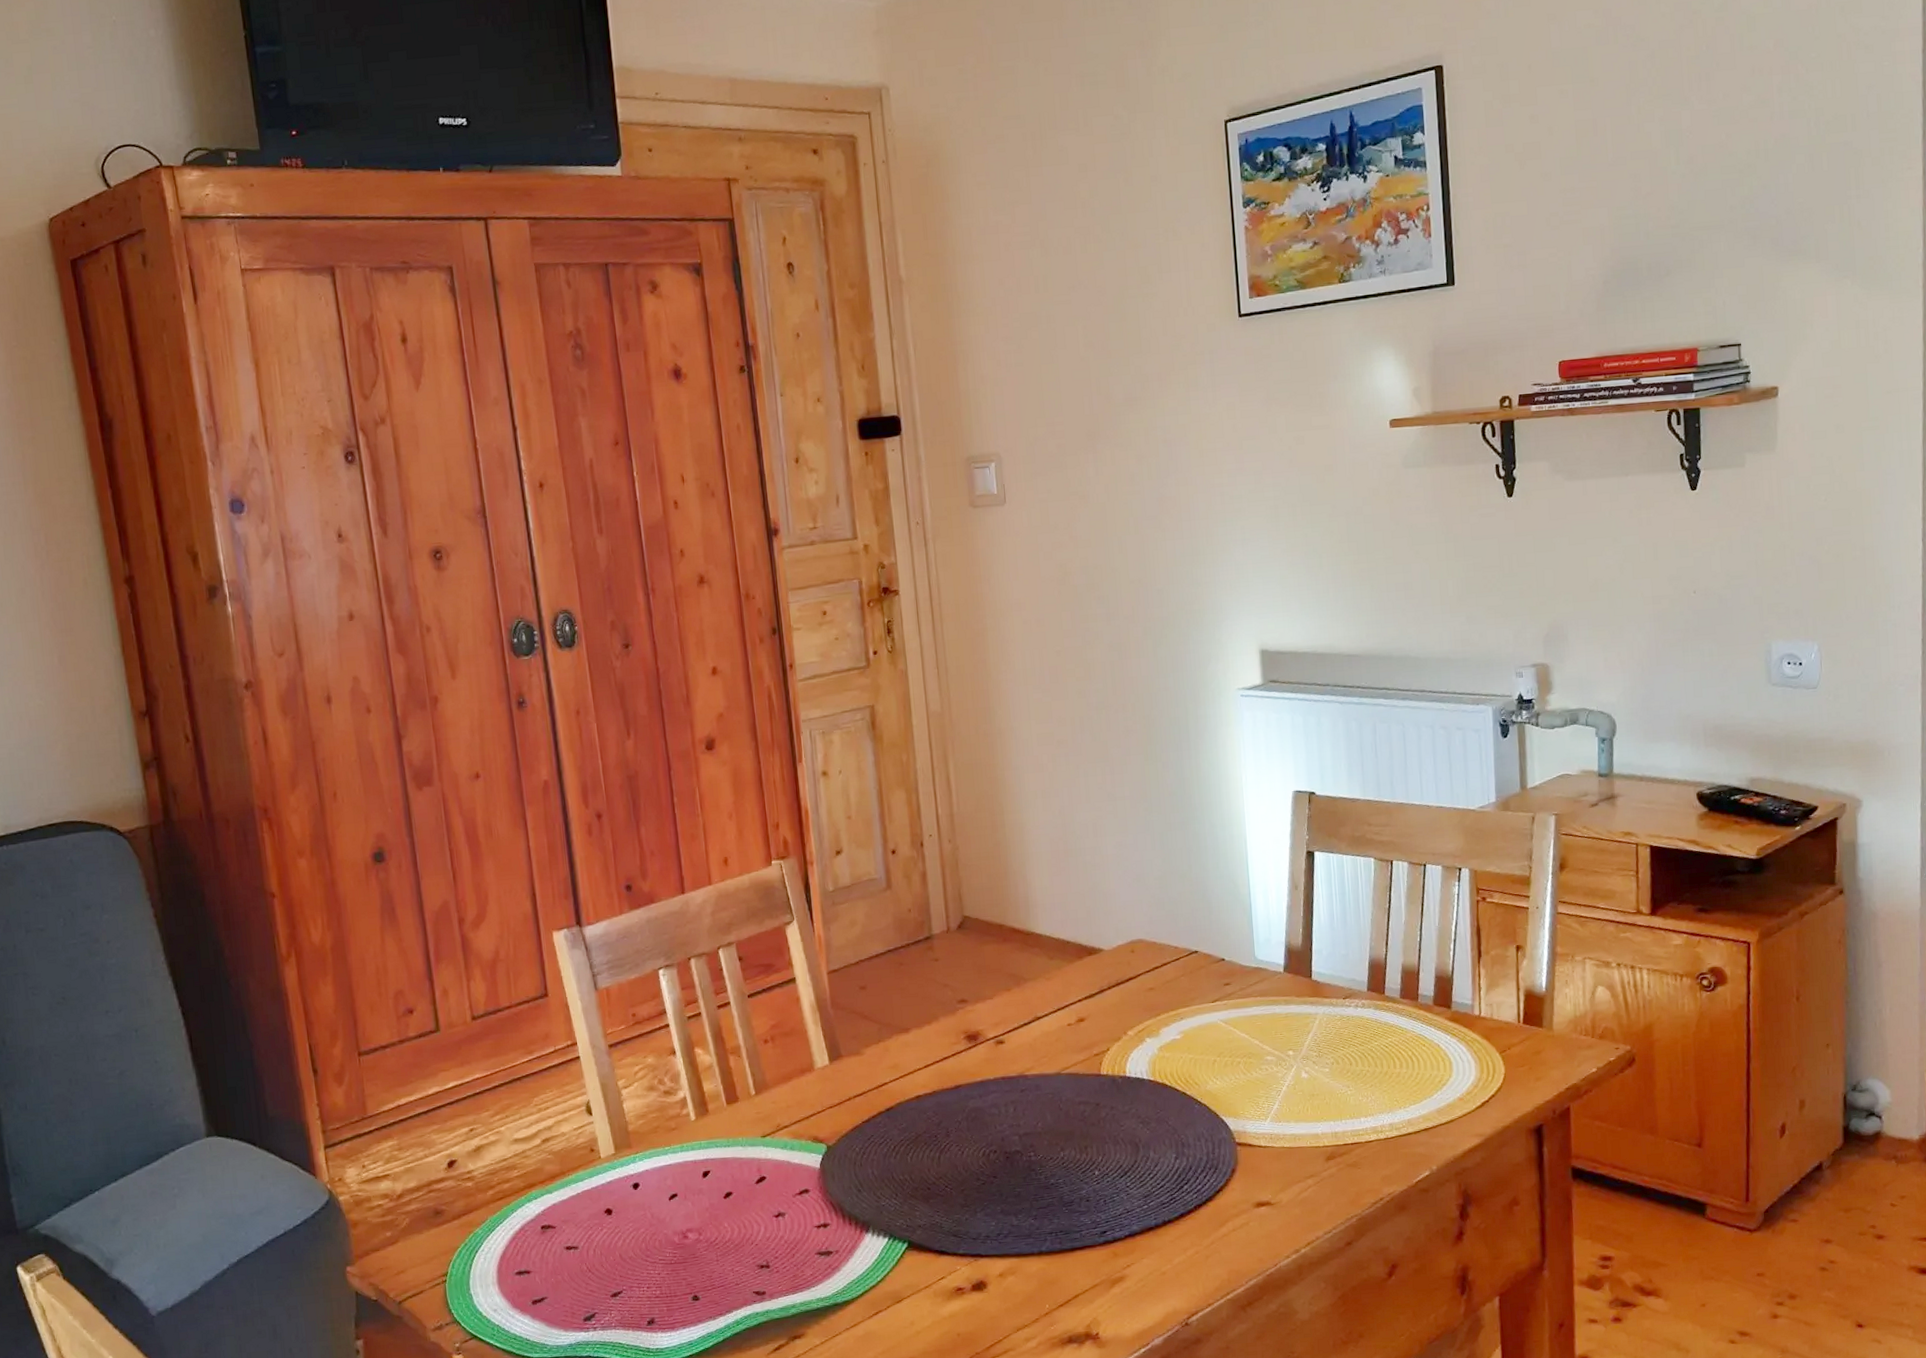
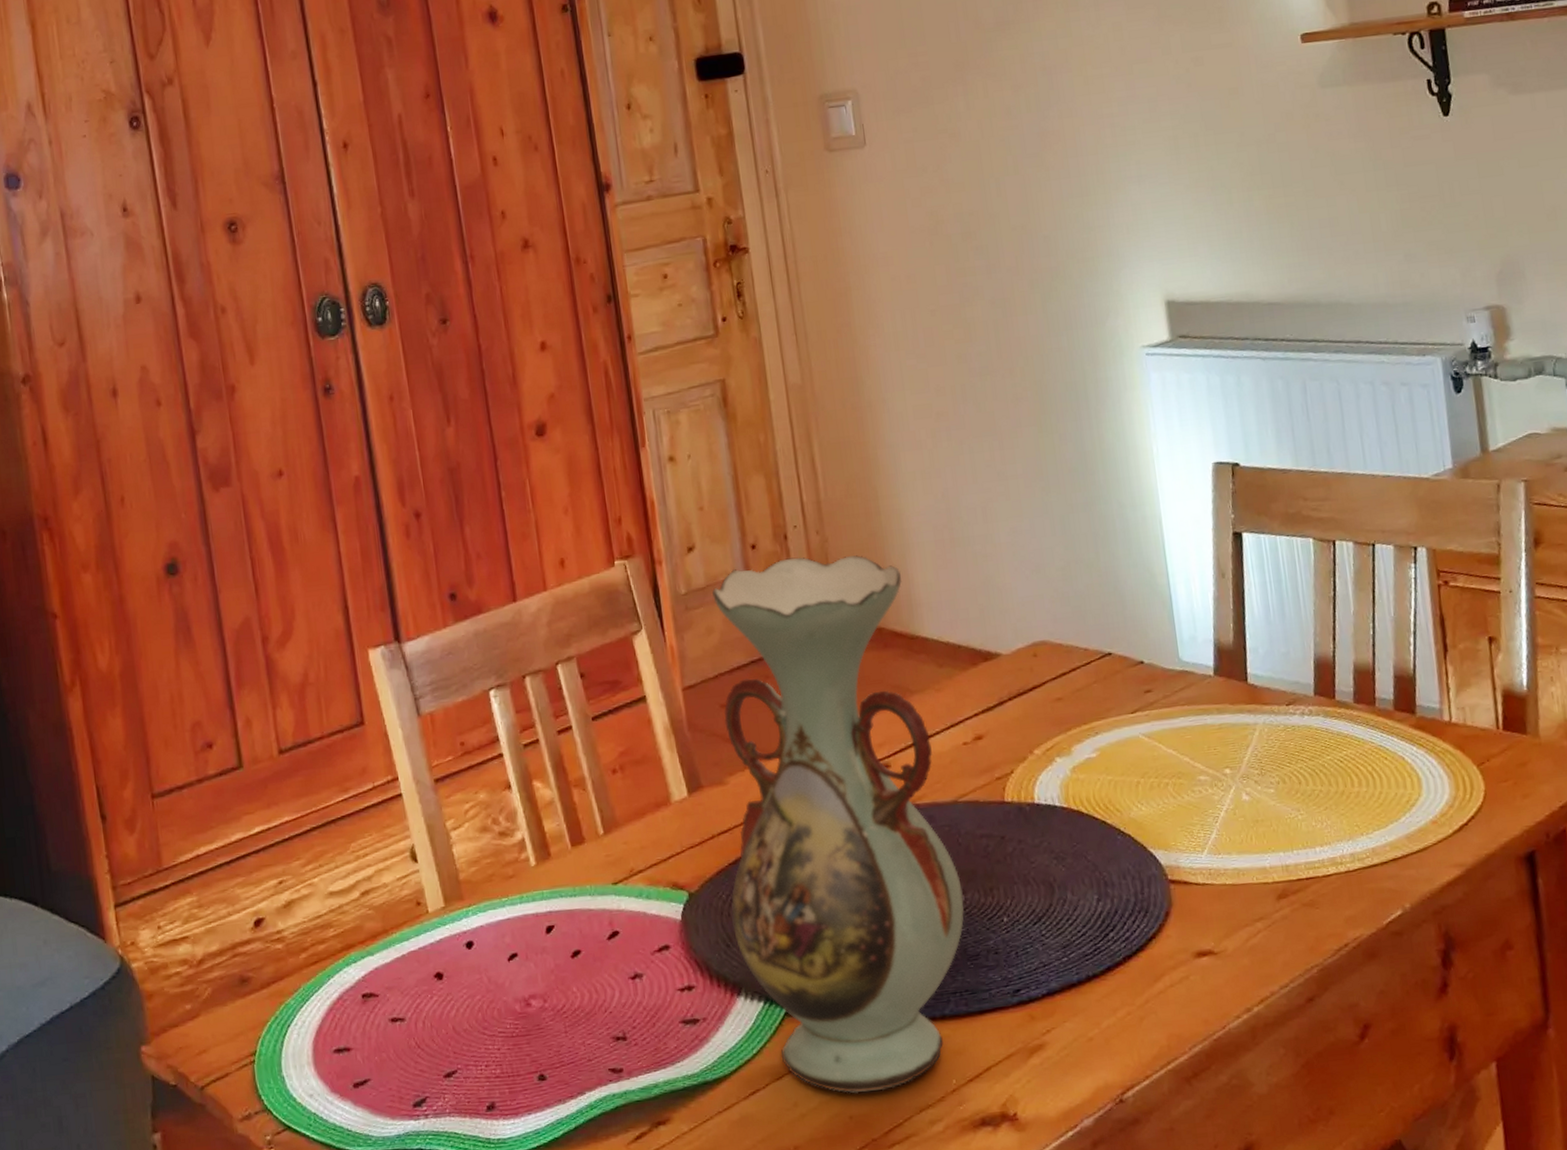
decorative vase: none [856,861,1062,1315] -> present [712,555,964,1094]

